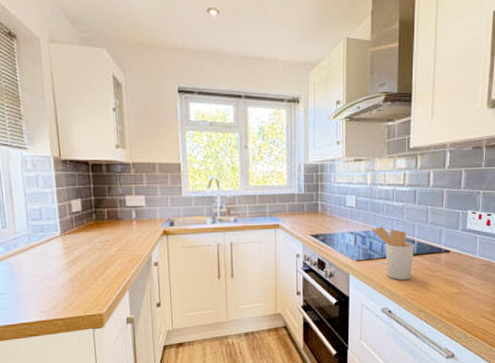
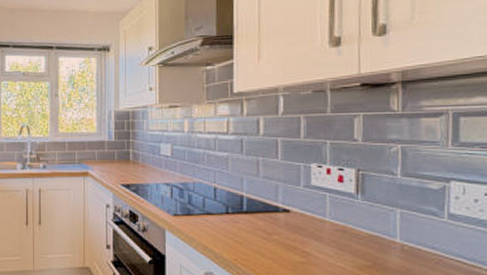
utensil holder: present [371,226,414,280] -> none [190,178,243,241]

